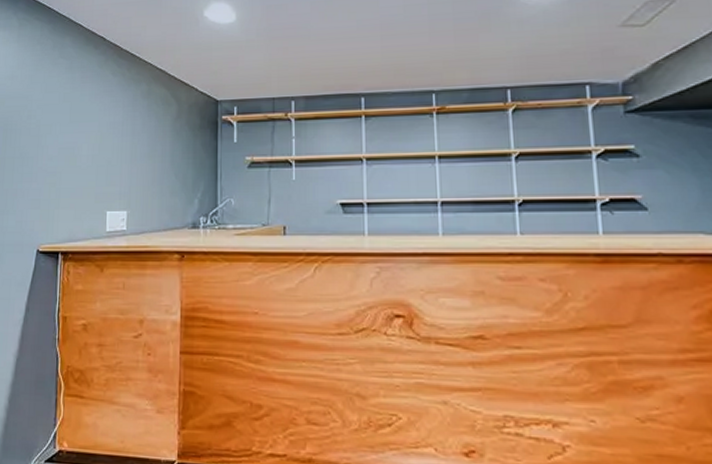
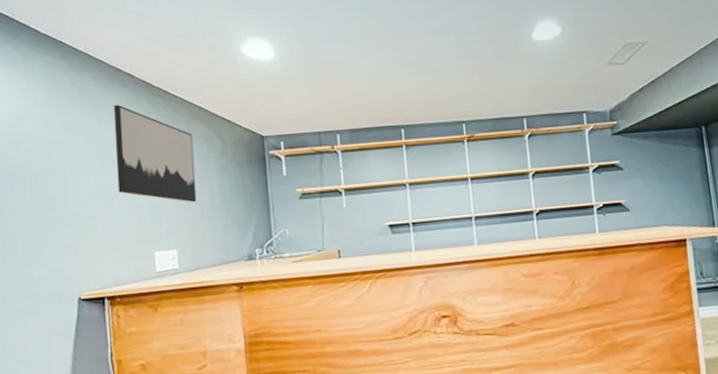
wall art: none [81,65,152,165] -> present [114,104,197,203]

